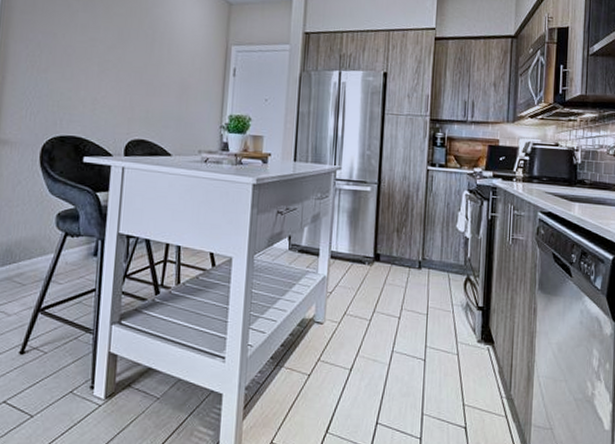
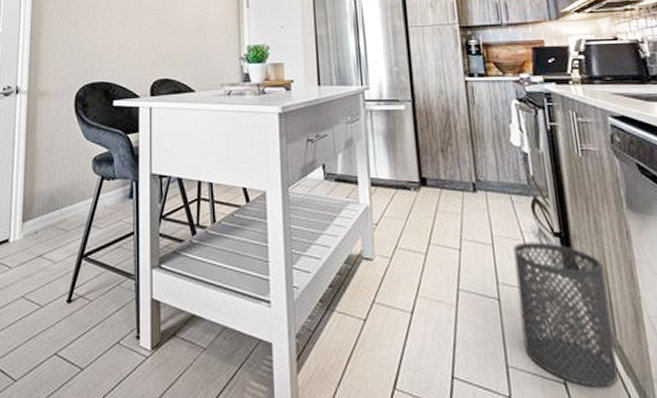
trash can: none [438,313,511,430] -> present [513,242,619,387]

